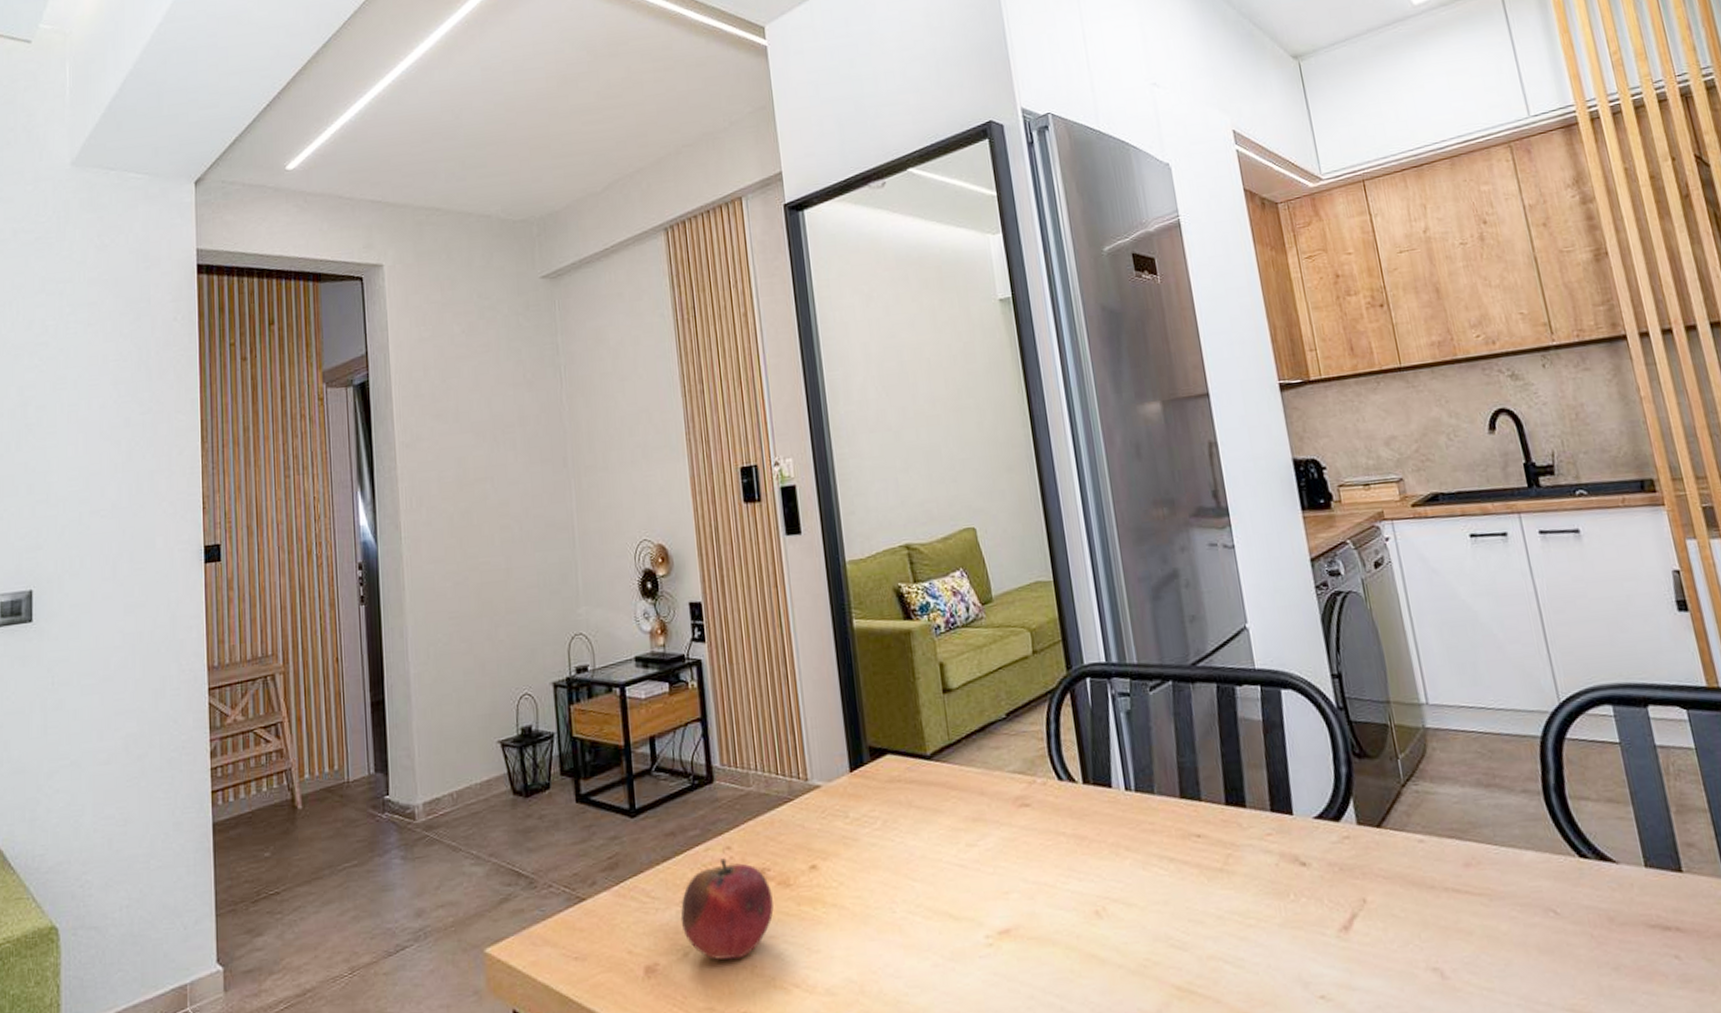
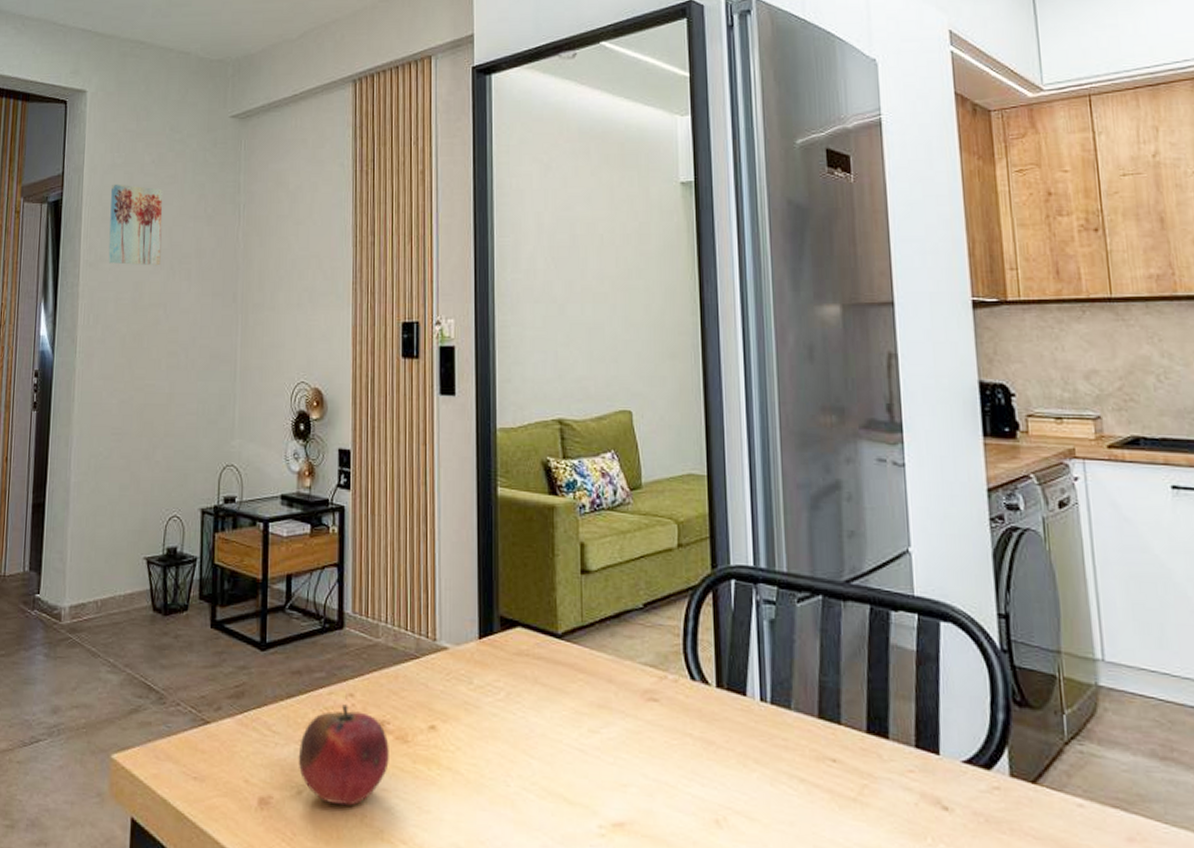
wall art: none [421,358,483,442] -> present [108,184,163,266]

